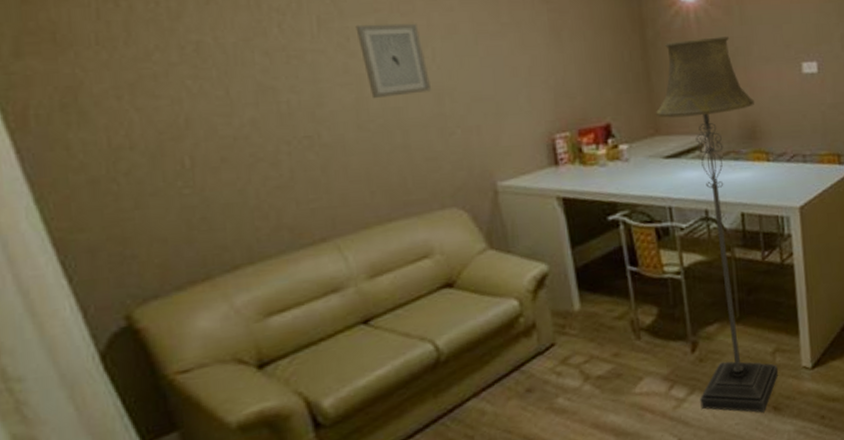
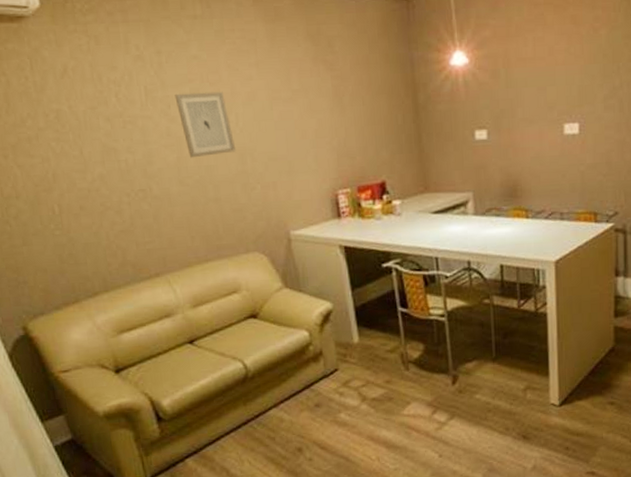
floor lamp: present [655,36,779,413] -> none [425,99,529,440]

